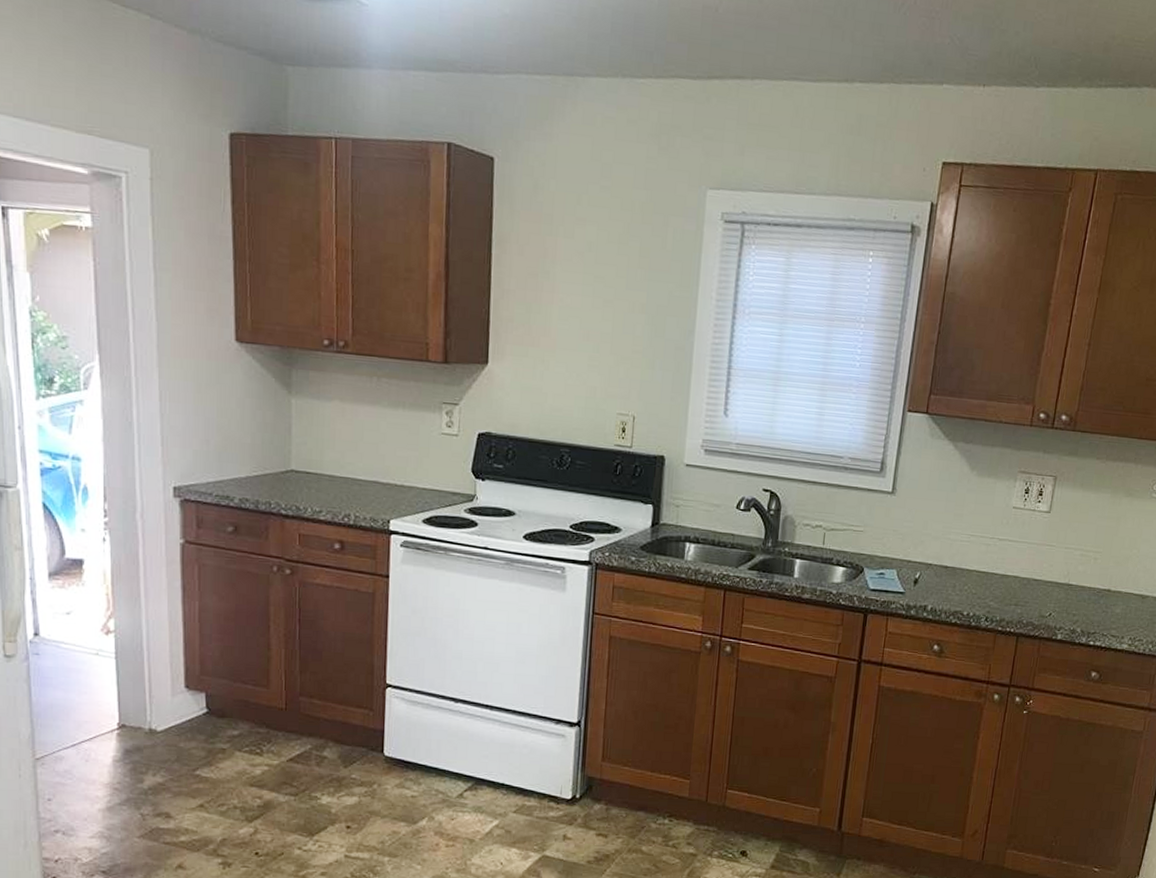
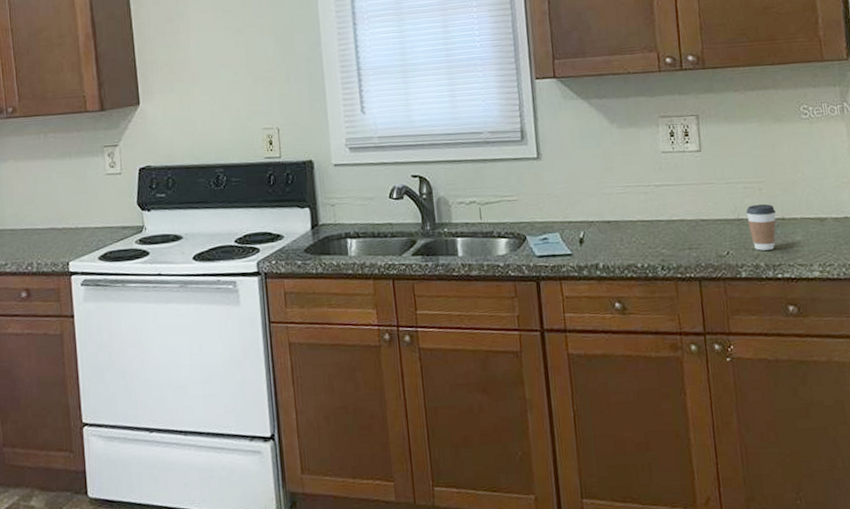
coffee cup: none [1075,573,1104,618] -> present [746,204,776,251]

